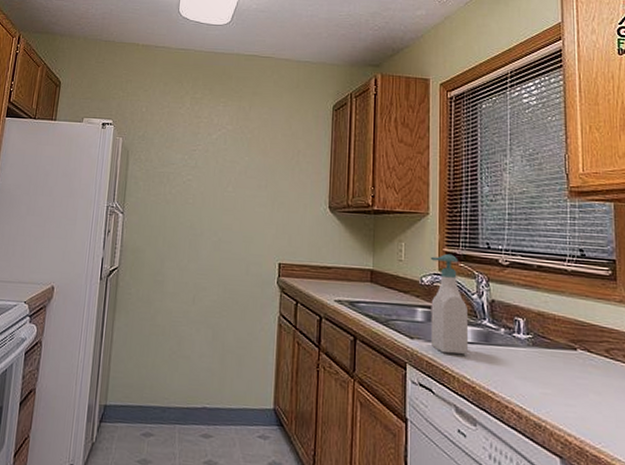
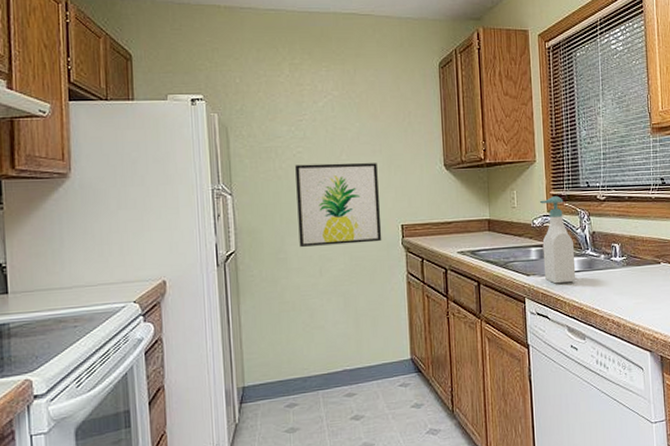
wall art: none [177,191,261,278] -> present [295,162,382,247]

